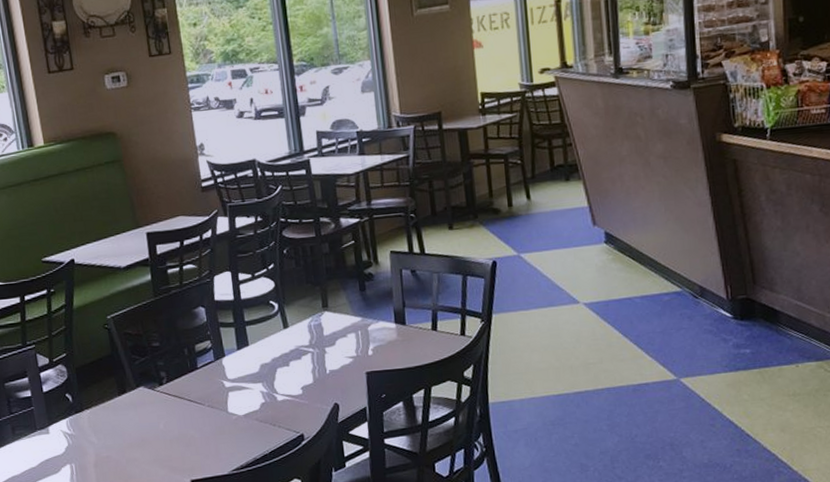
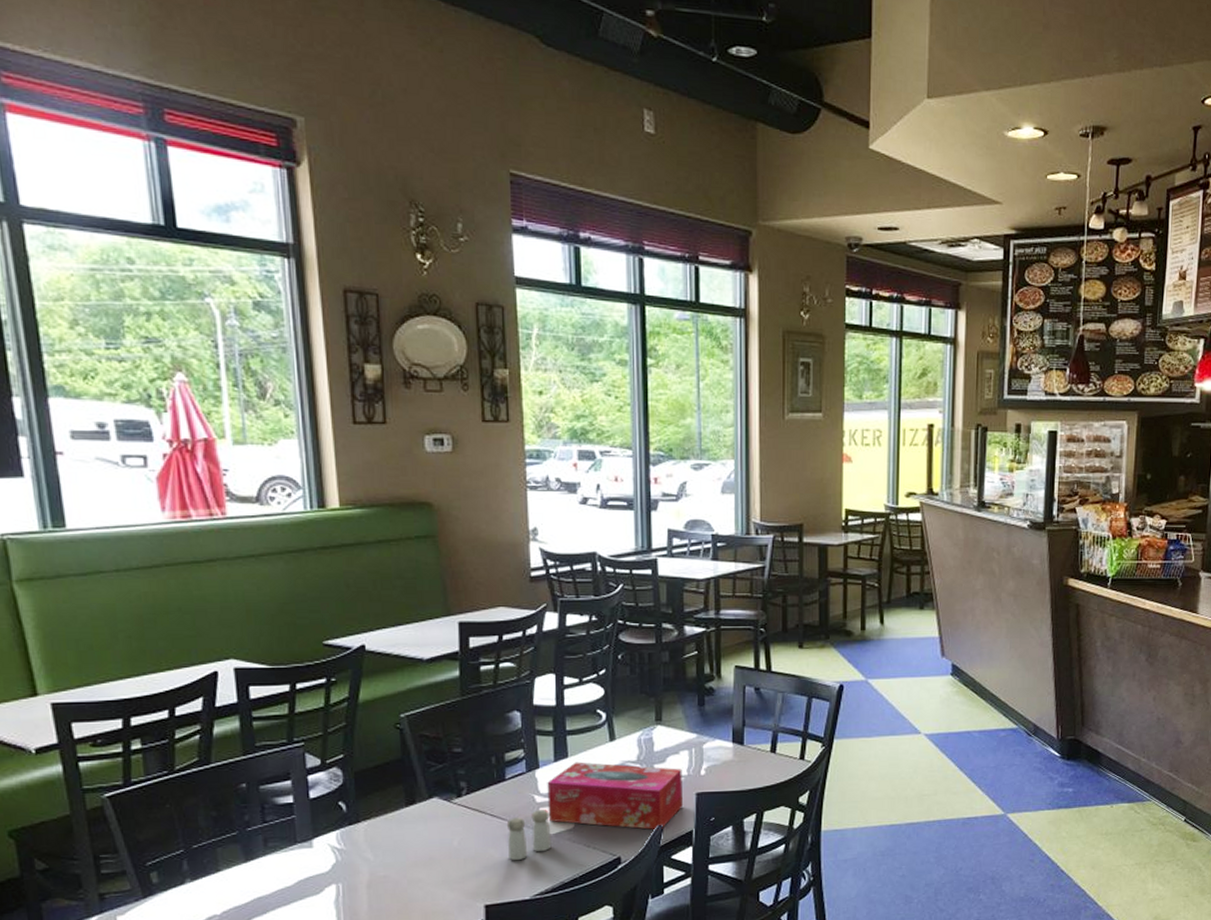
salt and pepper shaker: none [202,393,243,440] -> present [506,810,552,861]
tissue box: none [233,349,355,408] -> present [547,762,683,830]

